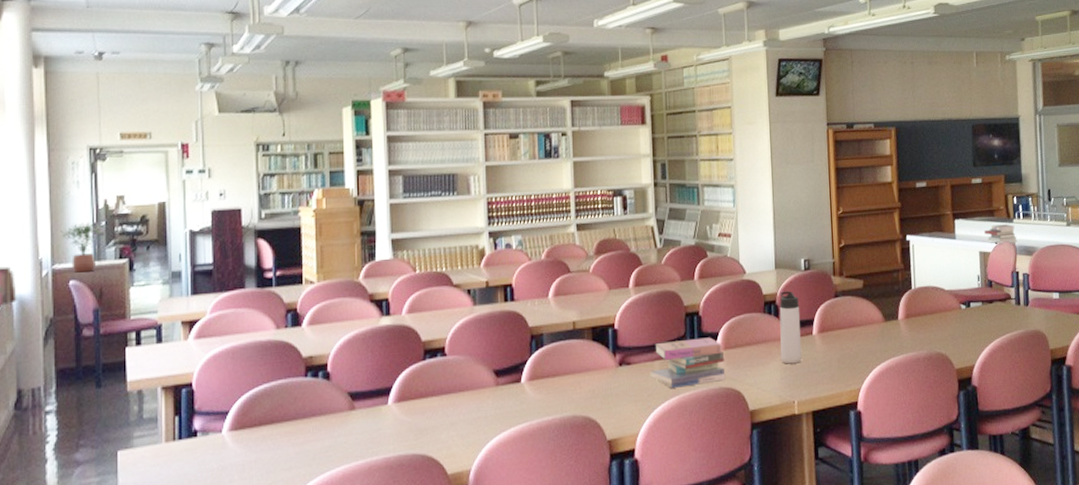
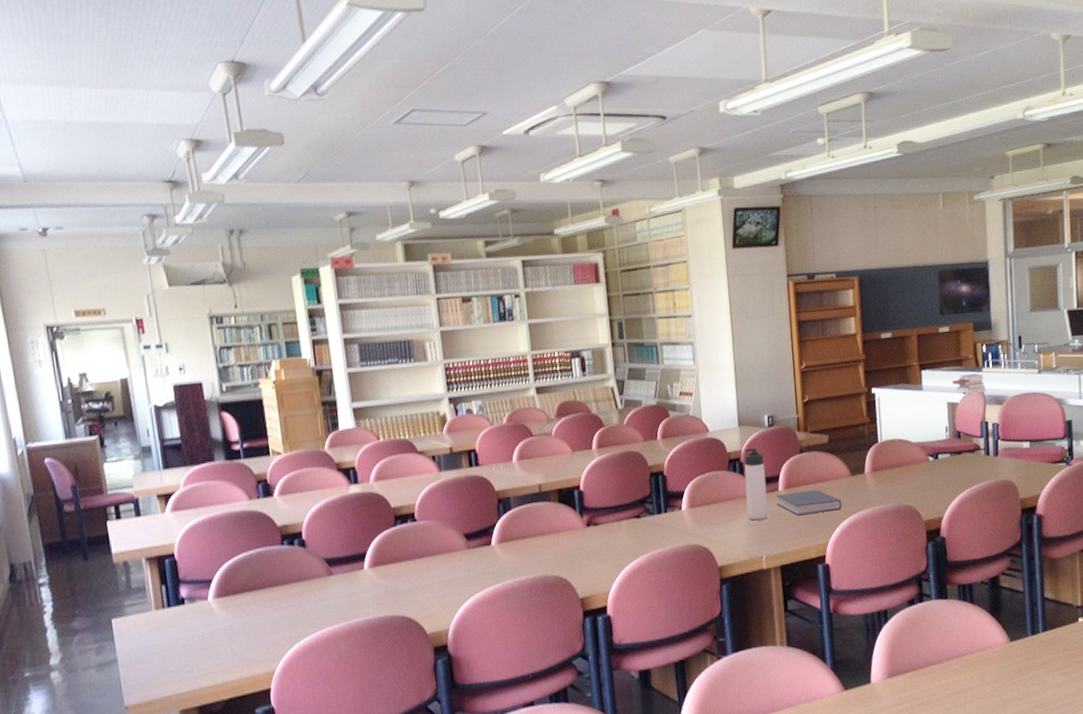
potted plant: present [60,222,102,273] -> none [29,400,70,451]
books: present [649,337,726,388] -> none [617,496,693,547]
book: none [809,334,875,361] -> present [776,489,842,516]

